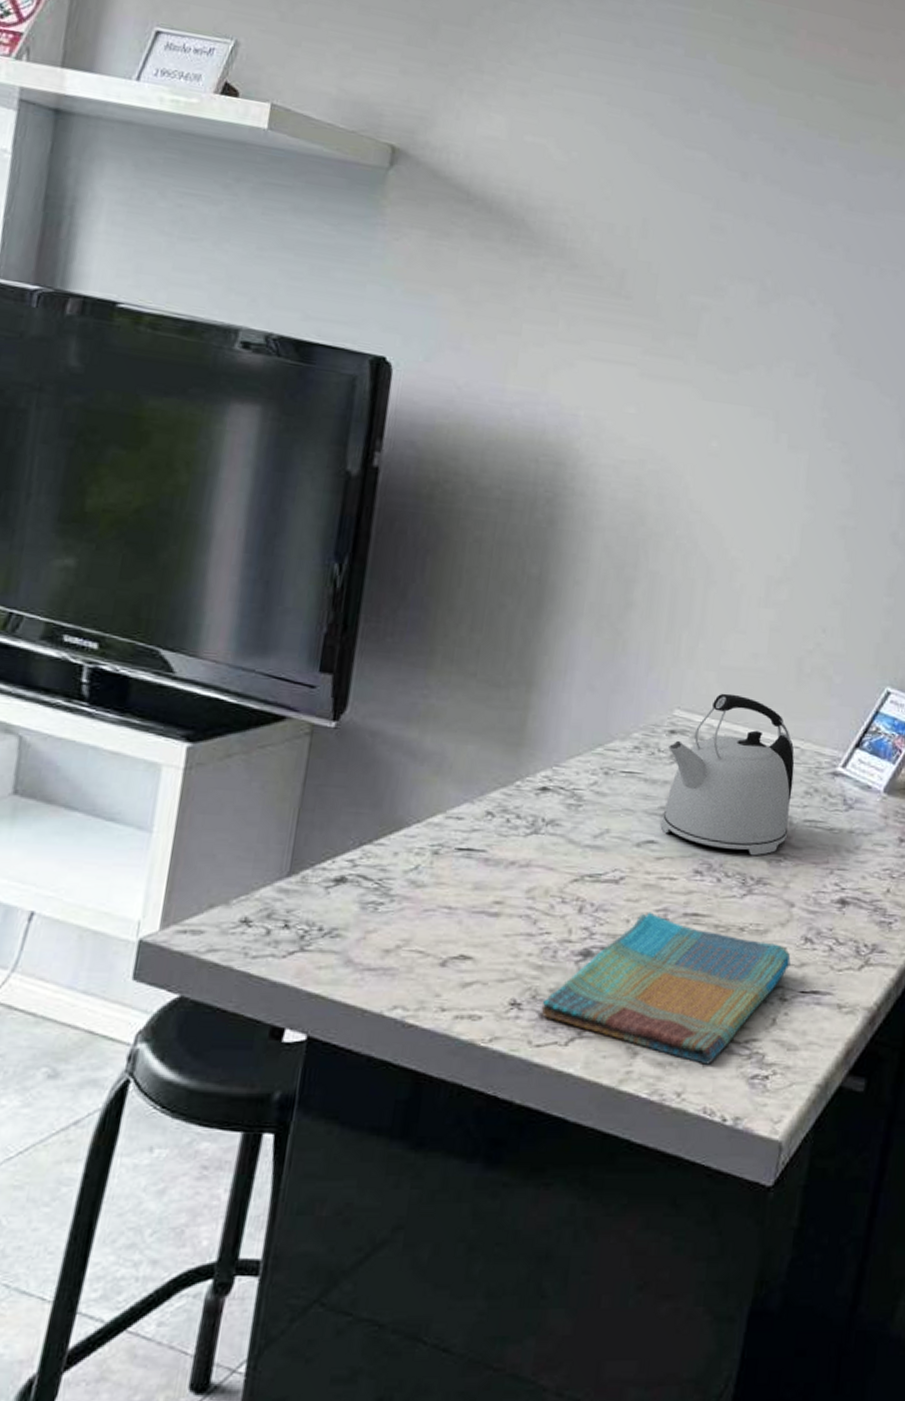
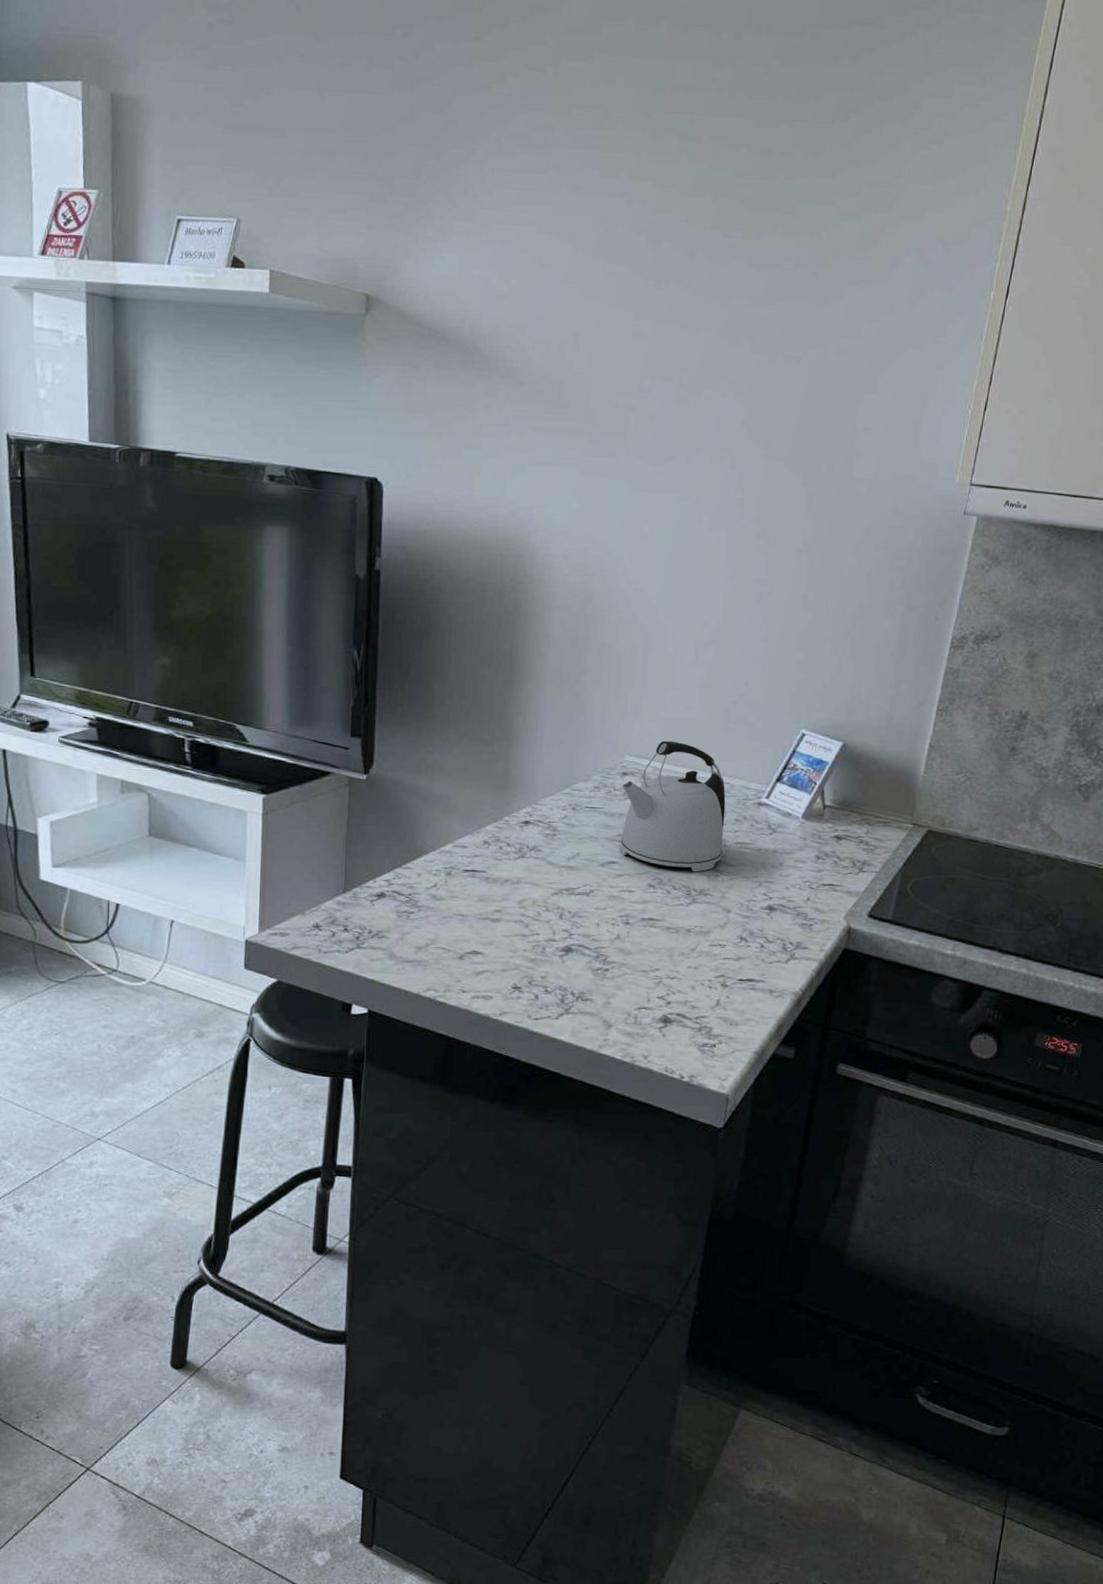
dish towel: present [541,912,791,1065] -> none [536,917,730,1035]

